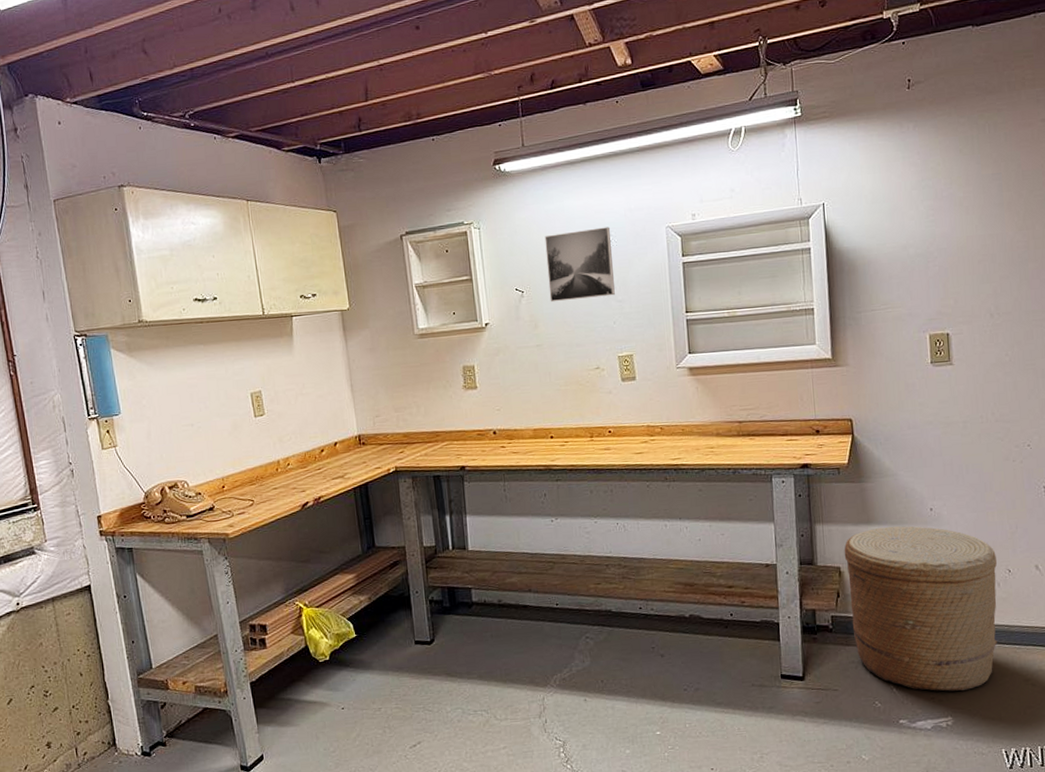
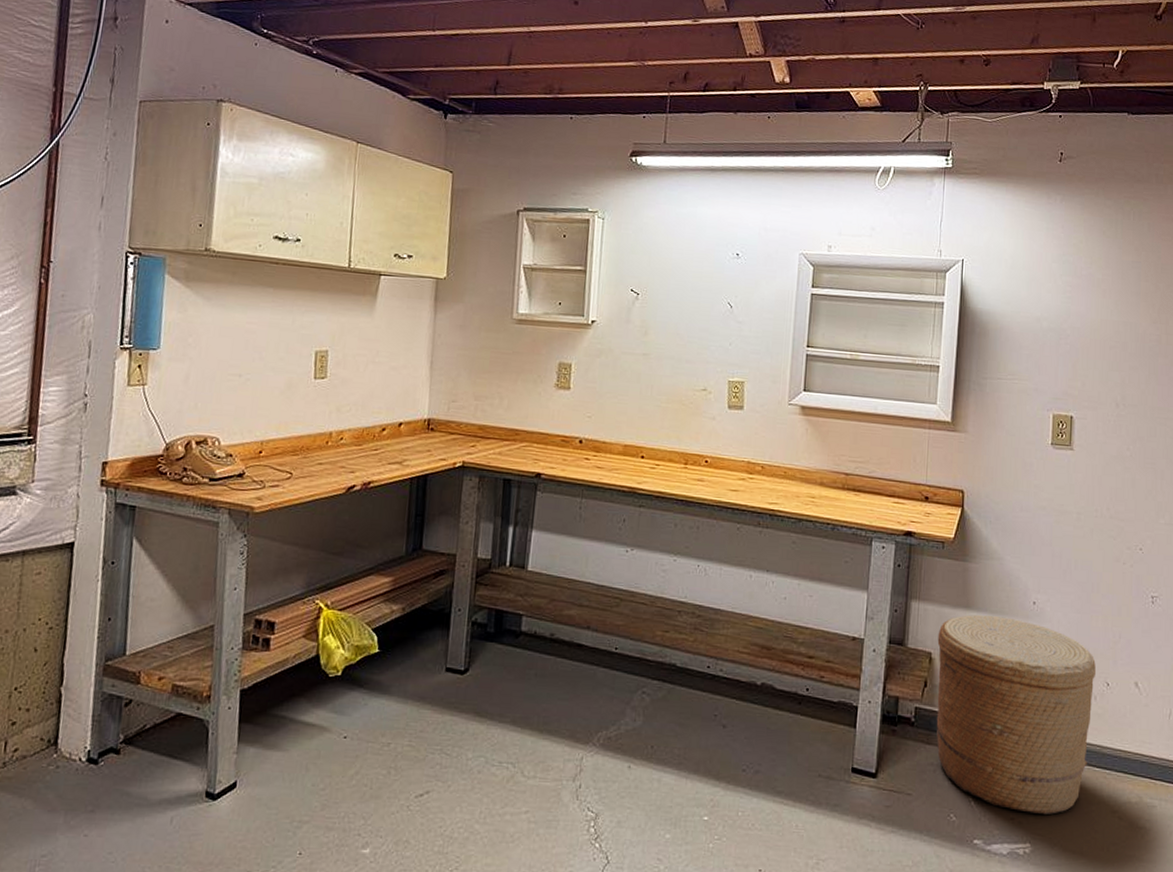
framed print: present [544,227,615,302] -> none [665,239,742,316]

